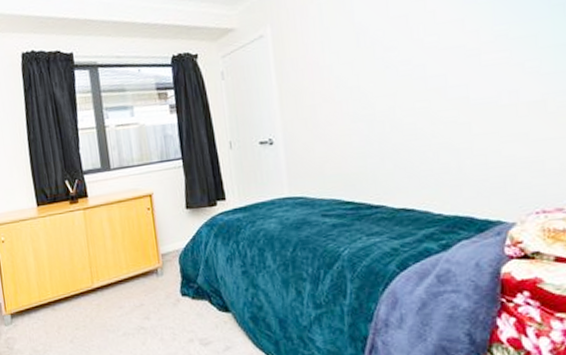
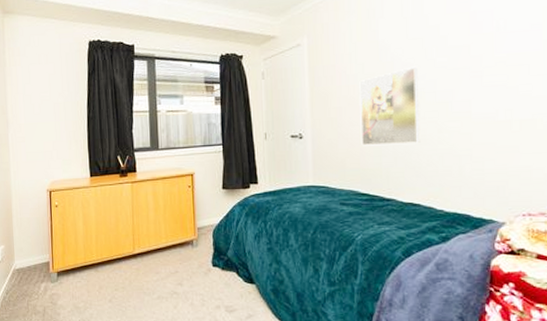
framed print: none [335,49,411,148] -> present [359,66,421,146]

